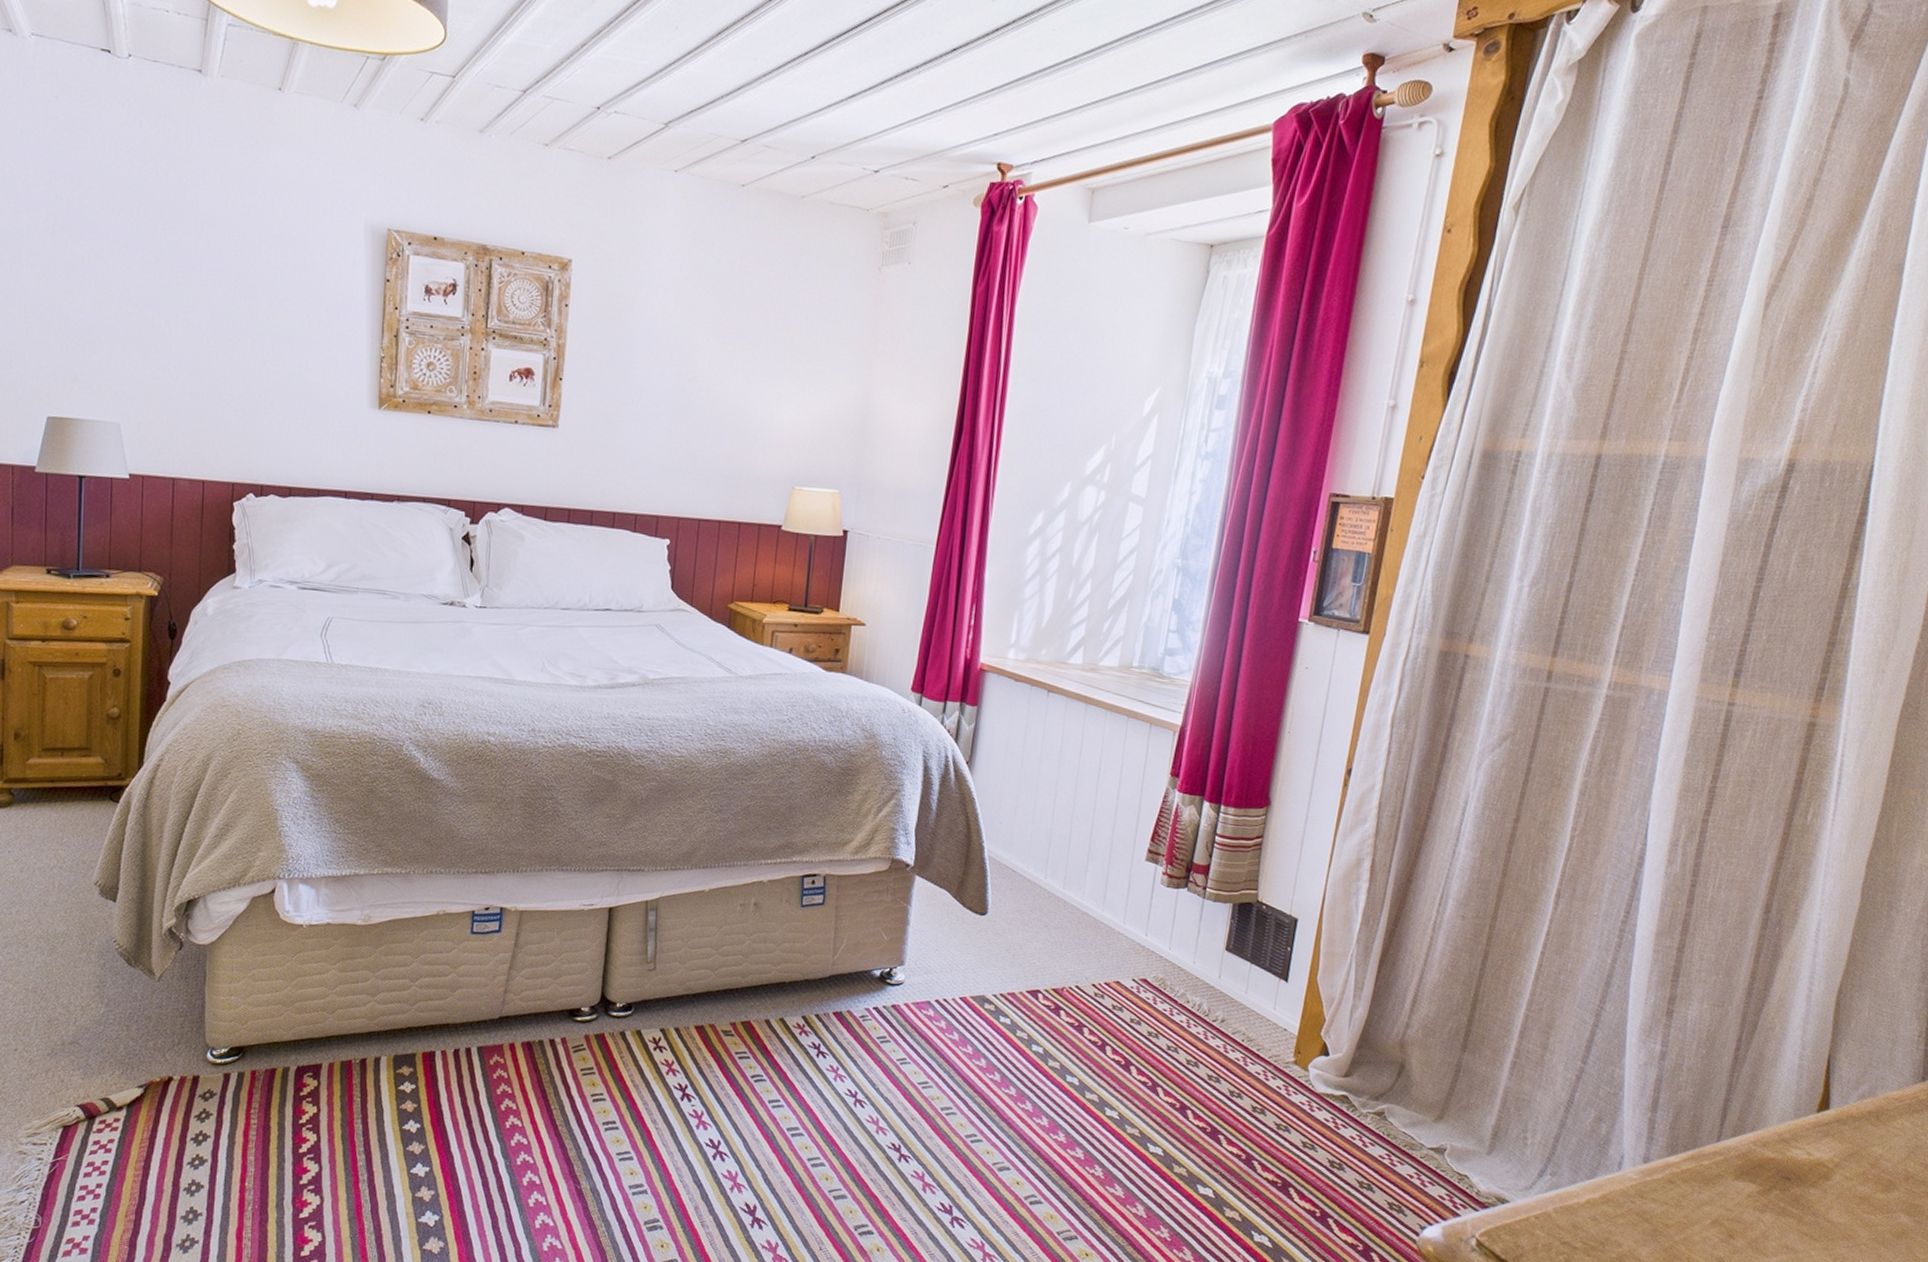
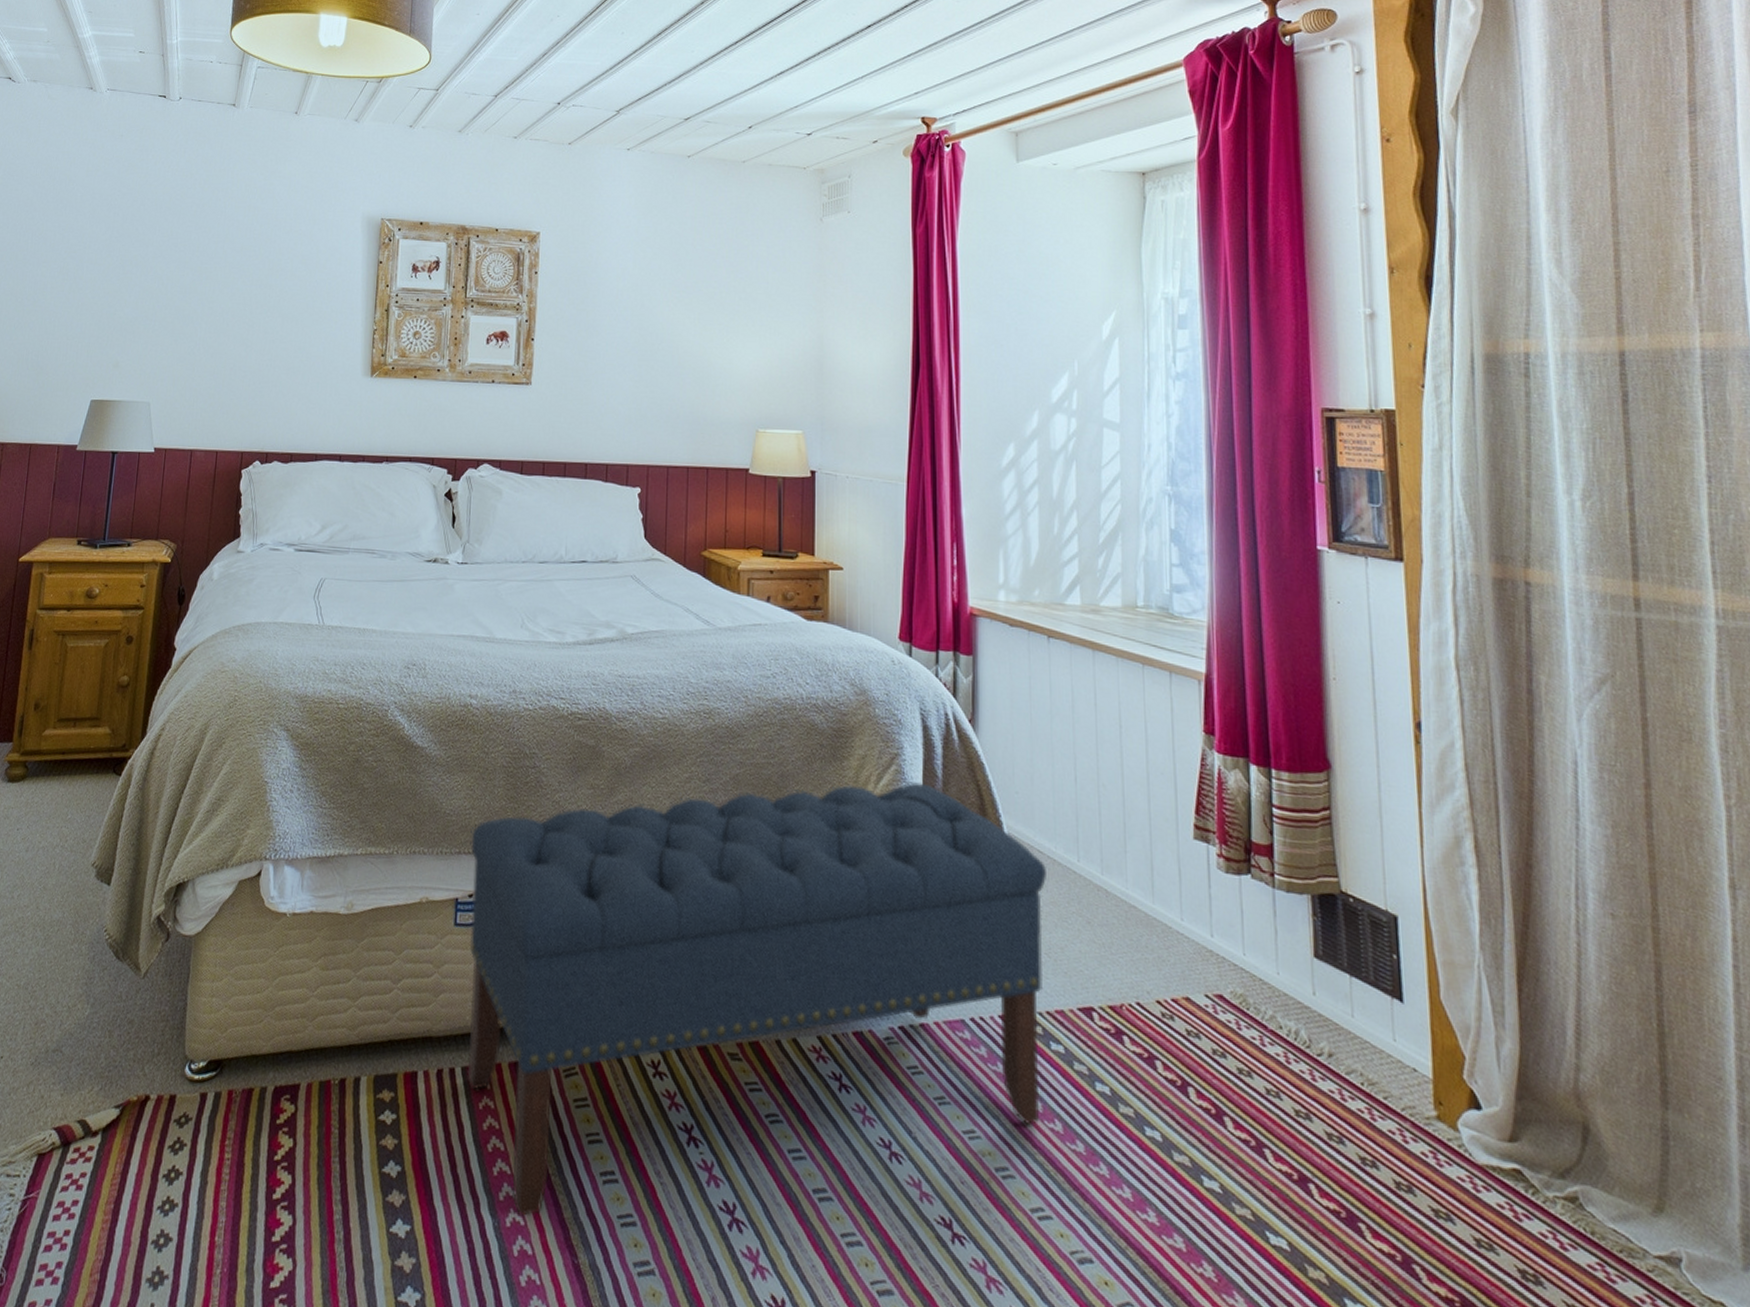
bench: none [482,813,1017,1157] -> present [467,781,1046,1217]

